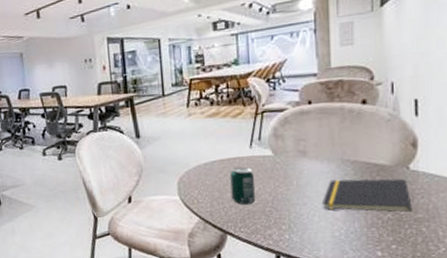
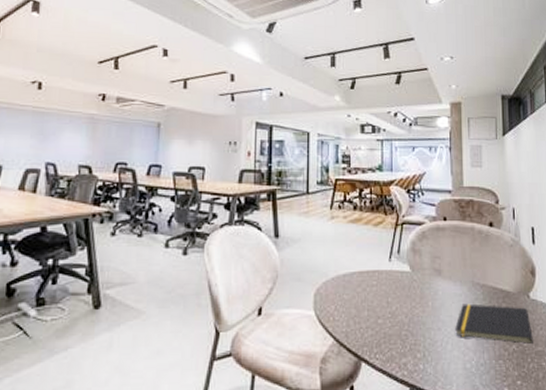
beverage can: present [230,167,255,205] -> none [368,282,392,327]

